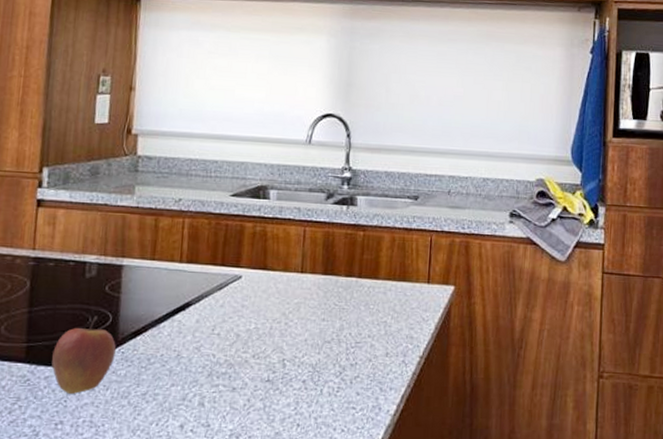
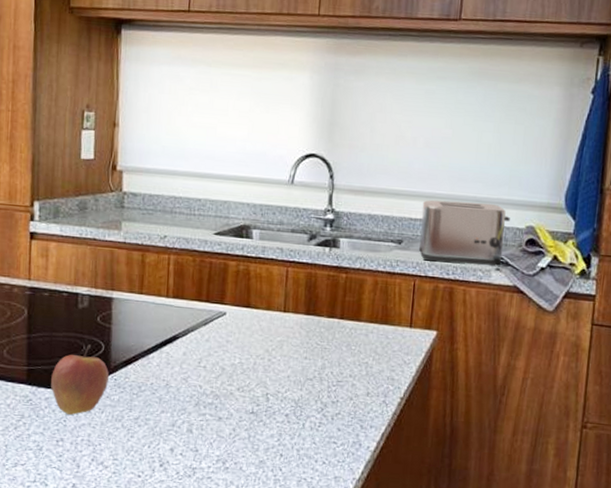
toaster: none [434,155,521,219] -> present [418,199,510,267]

